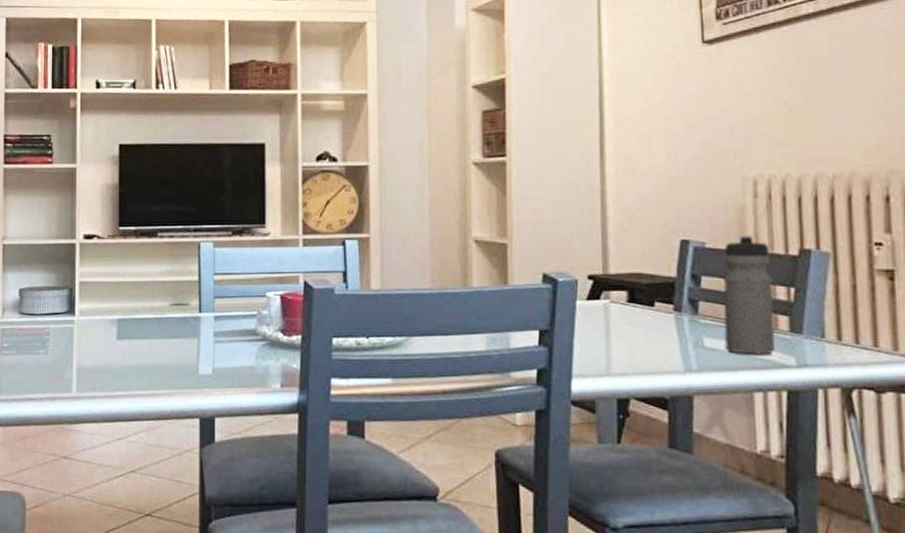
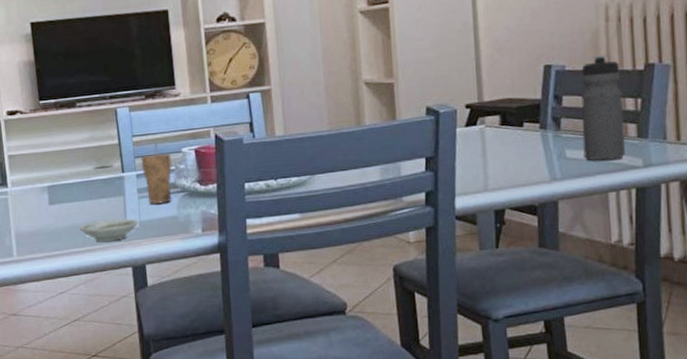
saucer: none [147,361,211,387] -> present [79,218,139,242]
cup: none [221,283,254,352] -> present [141,142,172,205]

